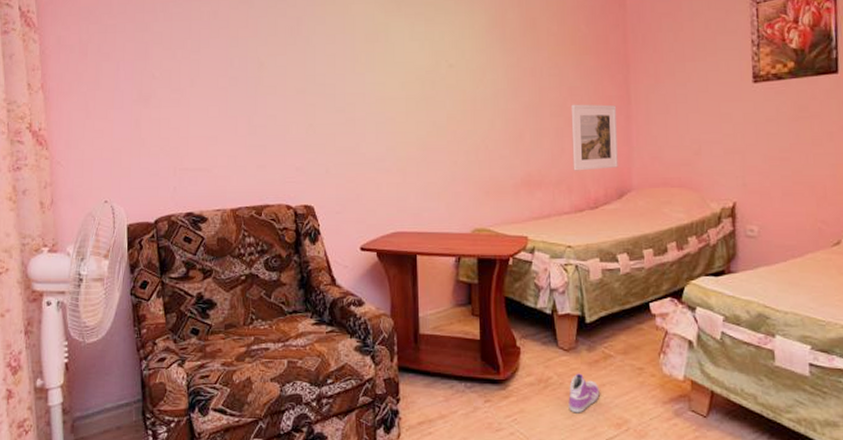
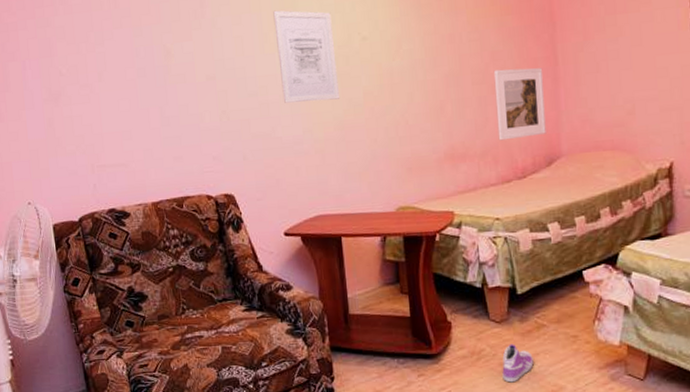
wall art: none [366,33,425,122] -> present [273,10,340,103]

